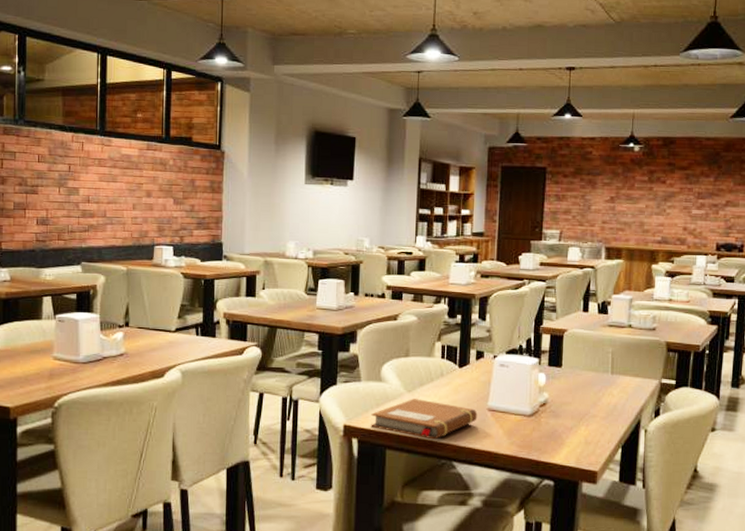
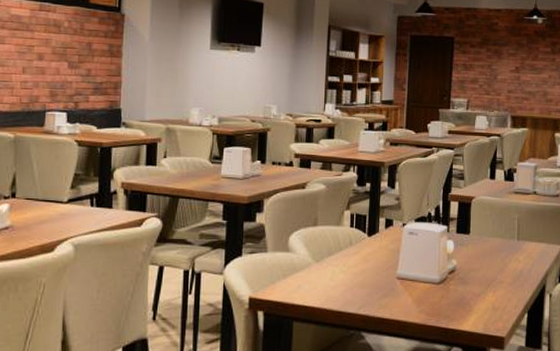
notebook: present [371,399,478,440] -> none [277,269,387,310]

